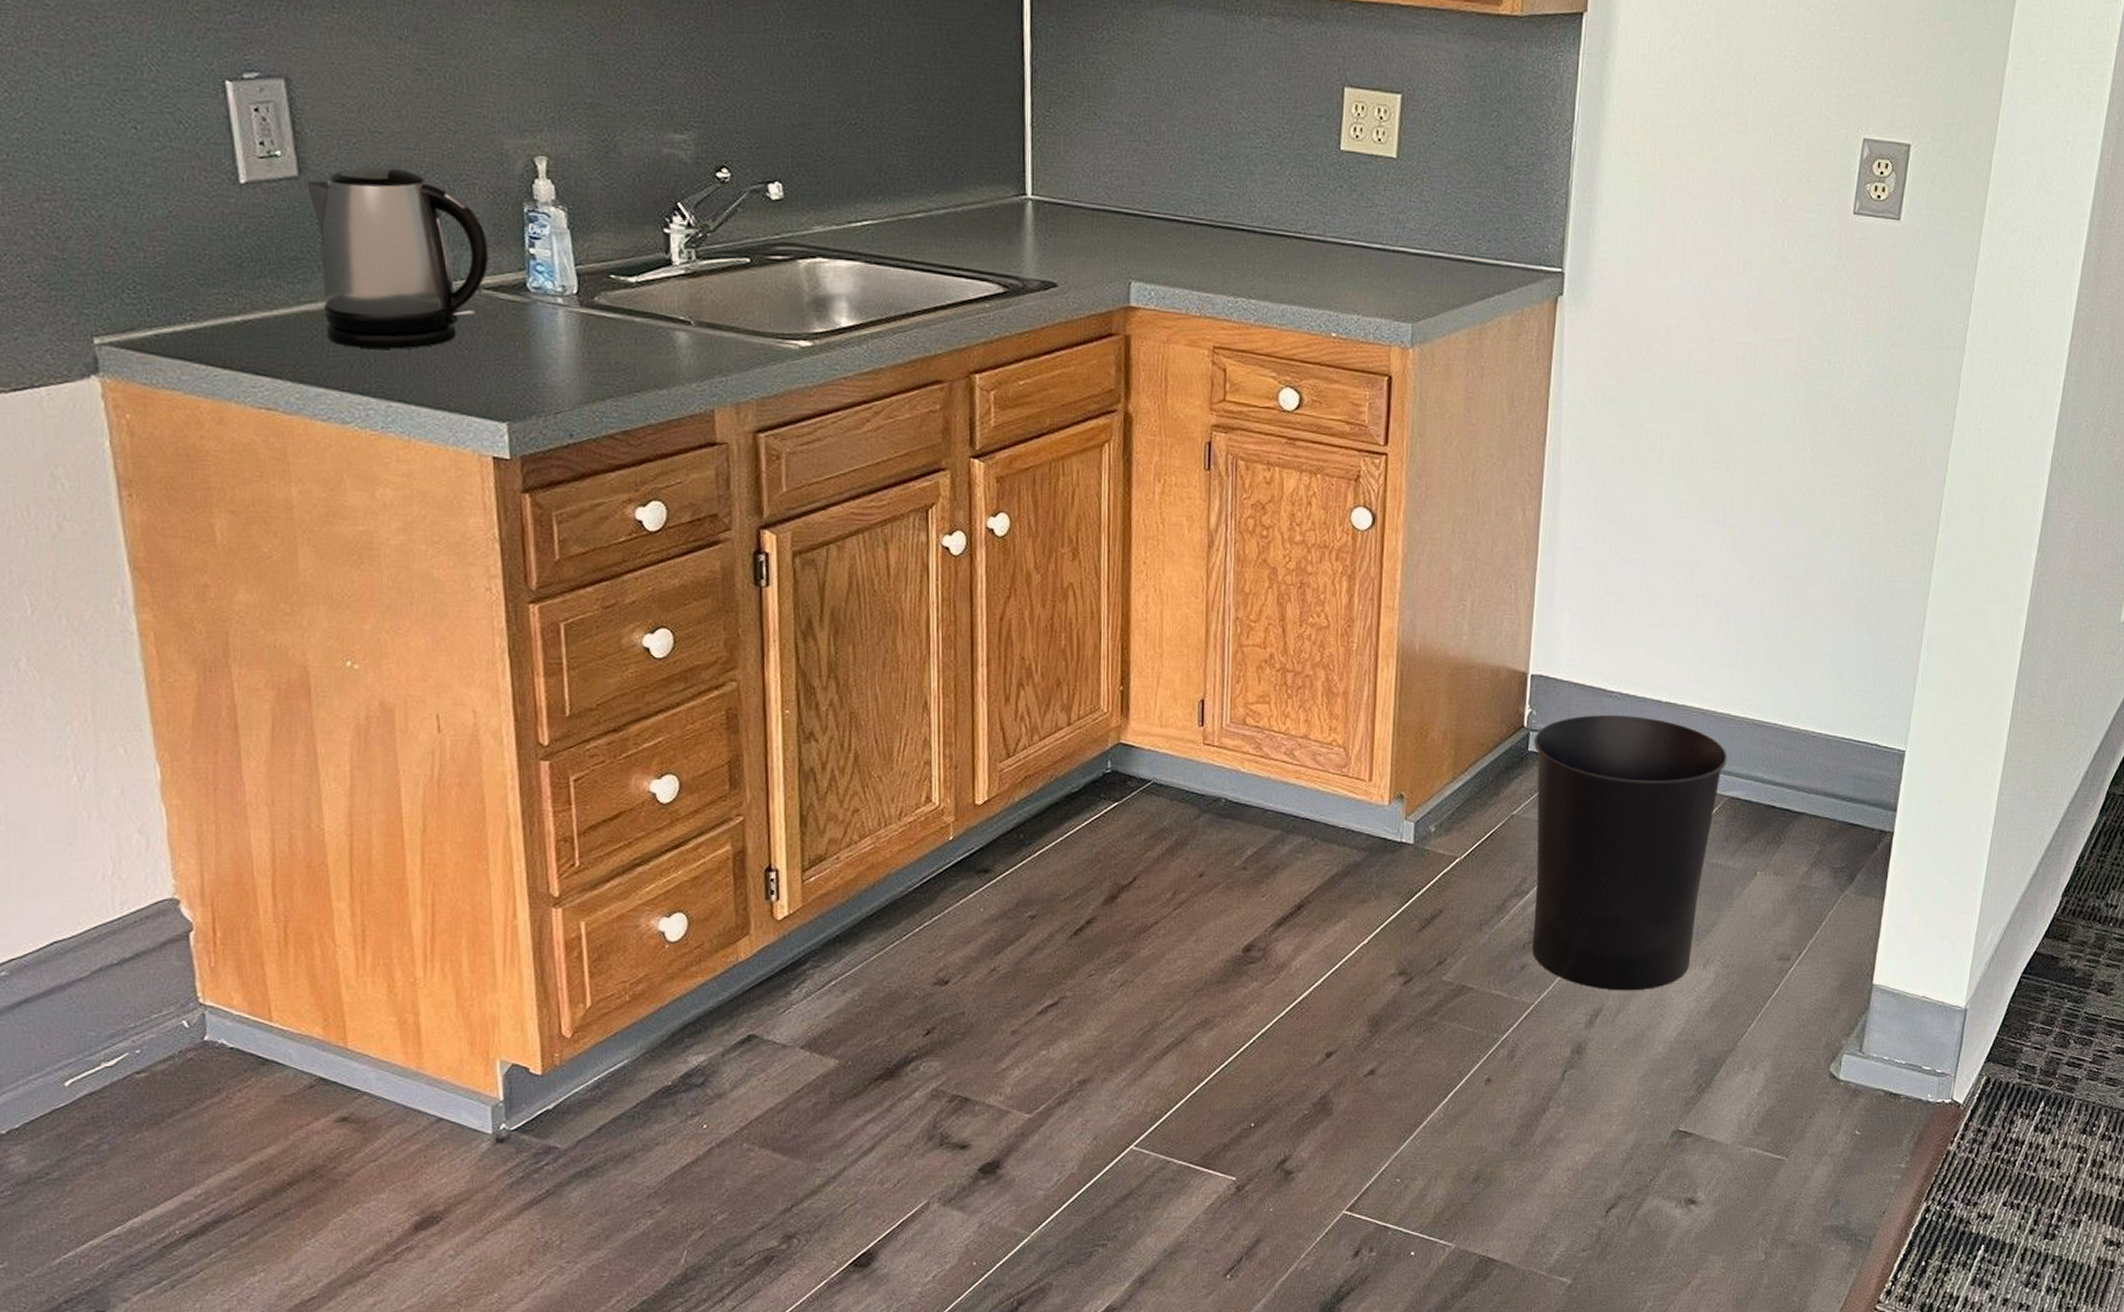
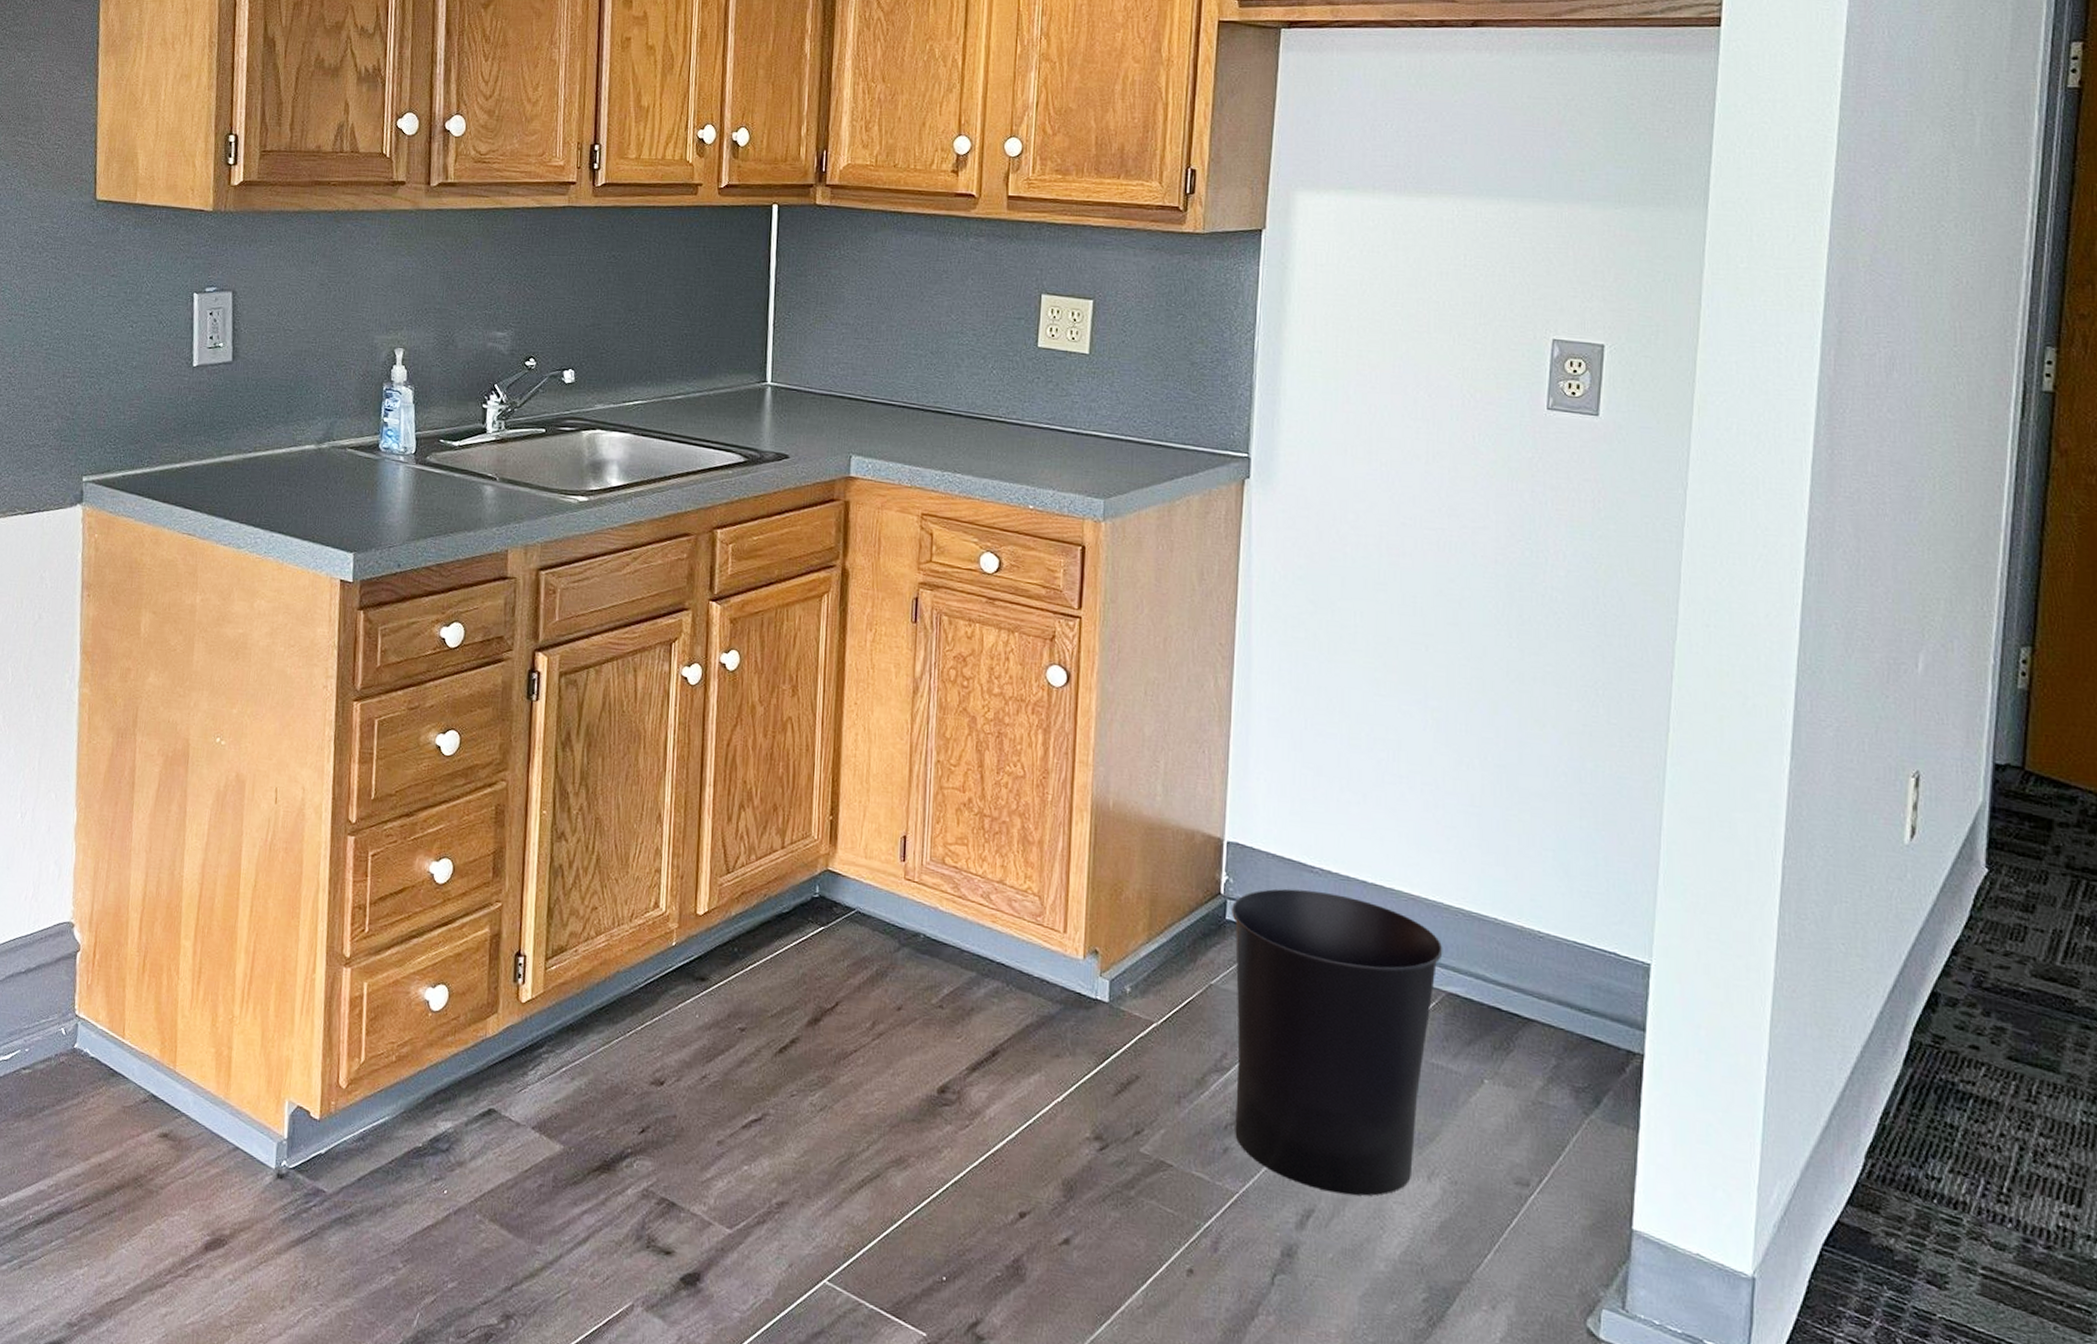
kettle: present [307,166,489,350] -> none [236,355,356,493]

